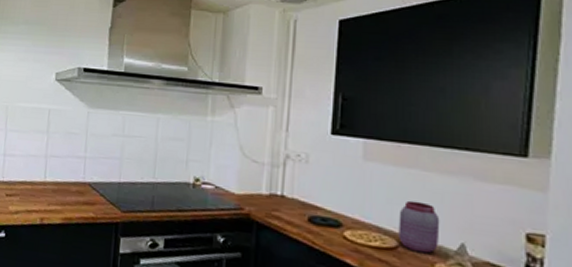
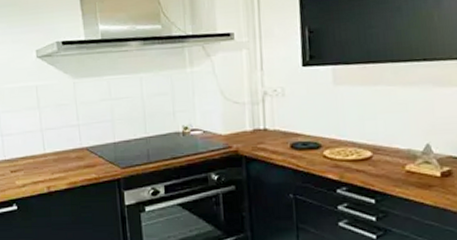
jar: present [398,200,440,254] -> none [370,113,407,158]

